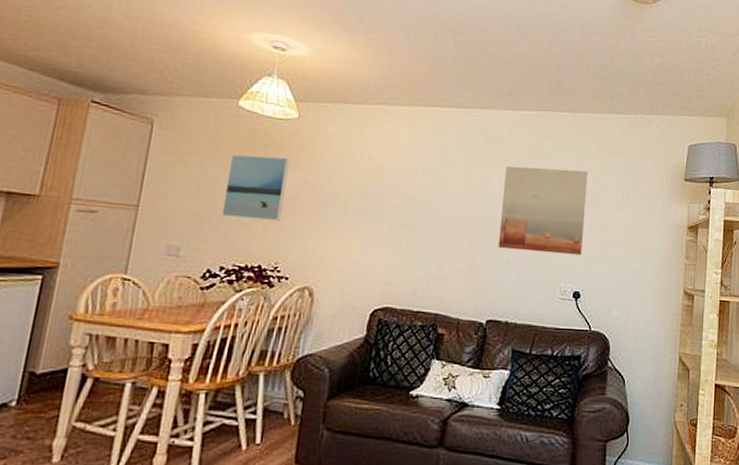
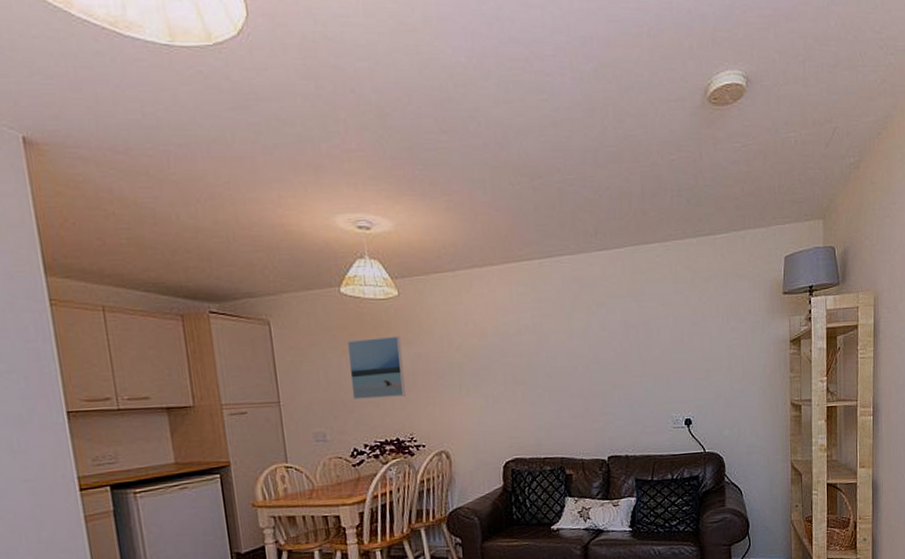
wall art: present [498,166,588,256] -> none [604,300,689,390]

